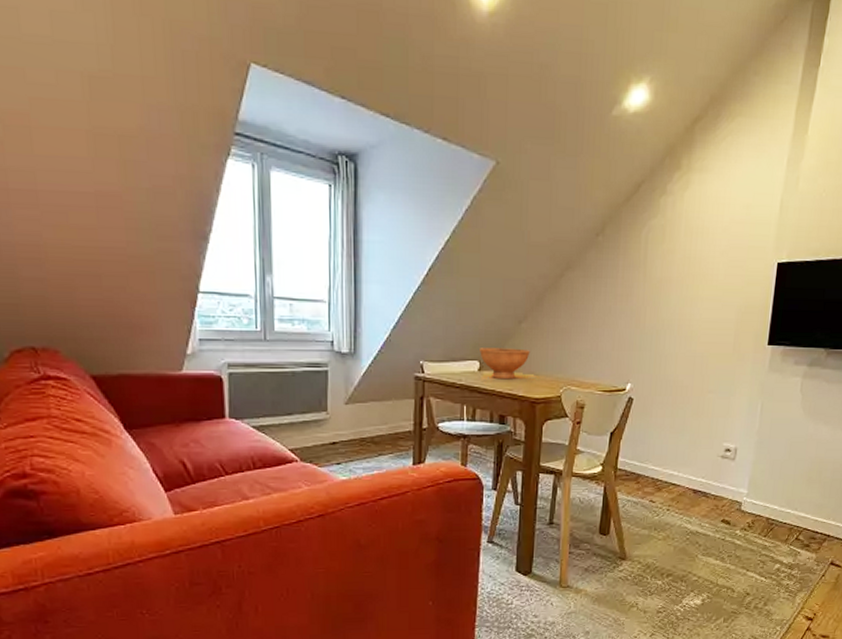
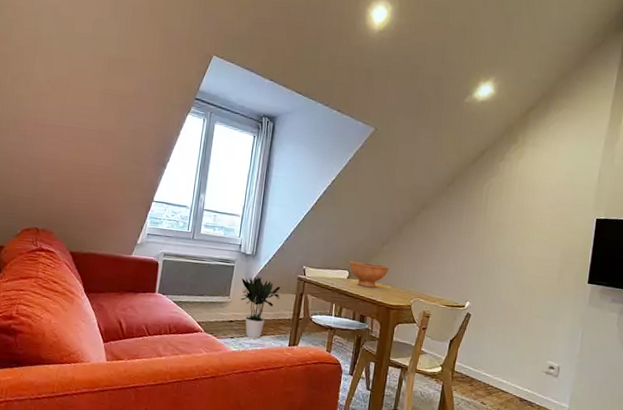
potted plant: none [339,380,394,461] -> present [240,275,281,339]

